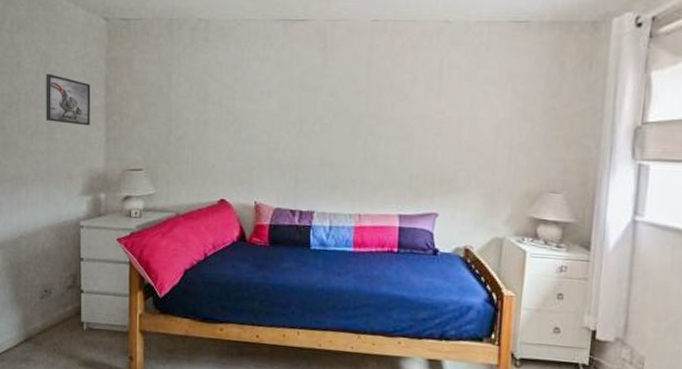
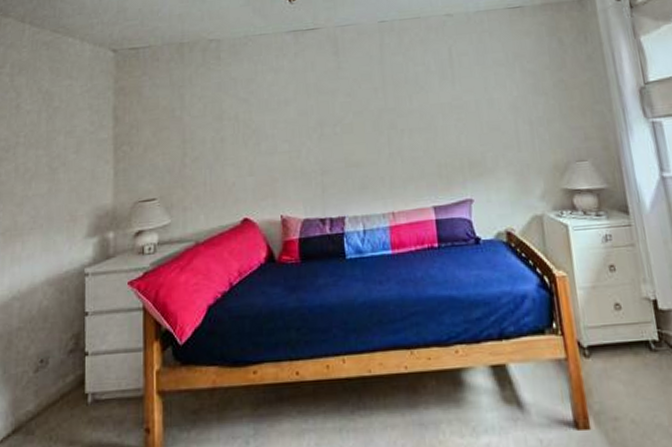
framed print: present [46,73,91,126] -> none [47,111,97,162]

